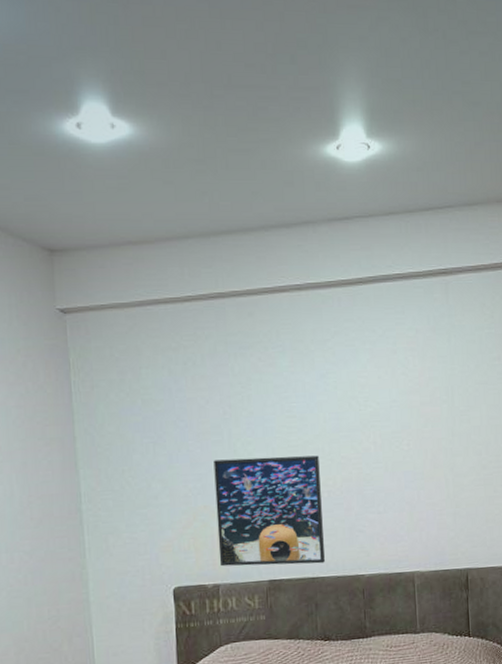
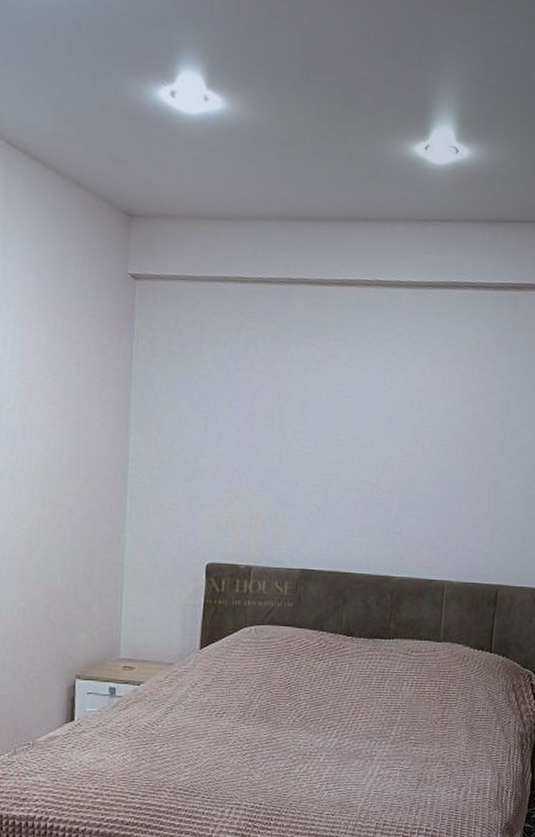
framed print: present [213,455,325,567] -> none [254,443,366,560]

